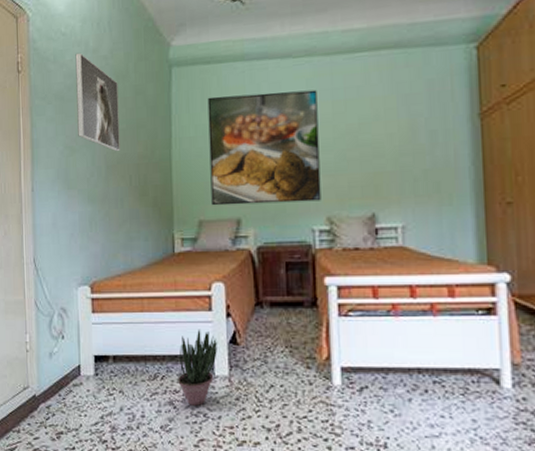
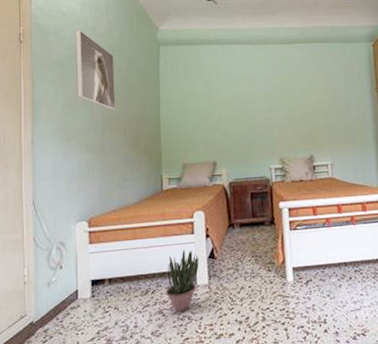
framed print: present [207,89,321,206] -> none [189,68,276,152]

